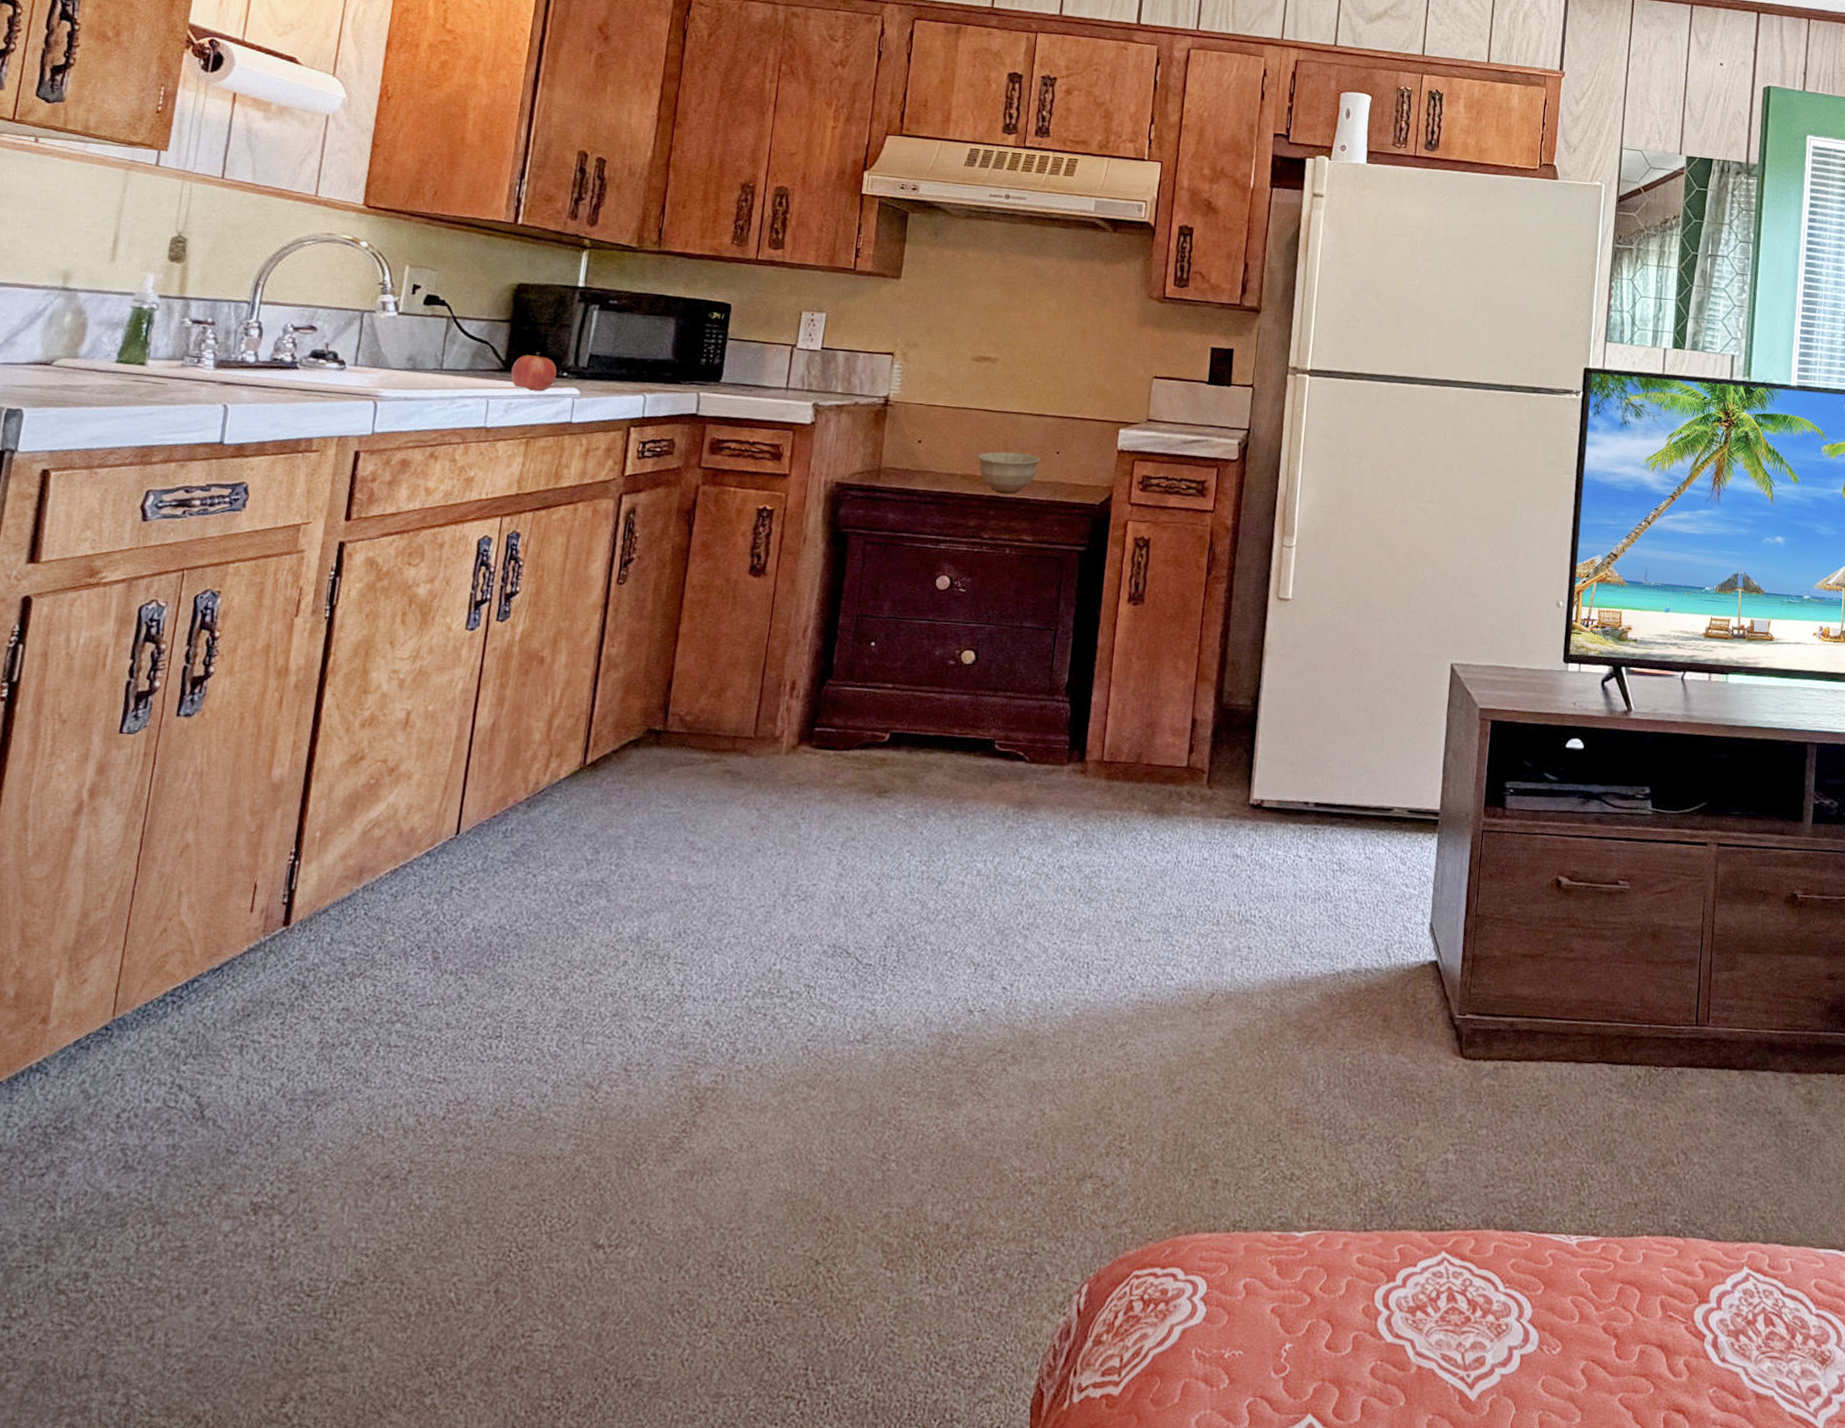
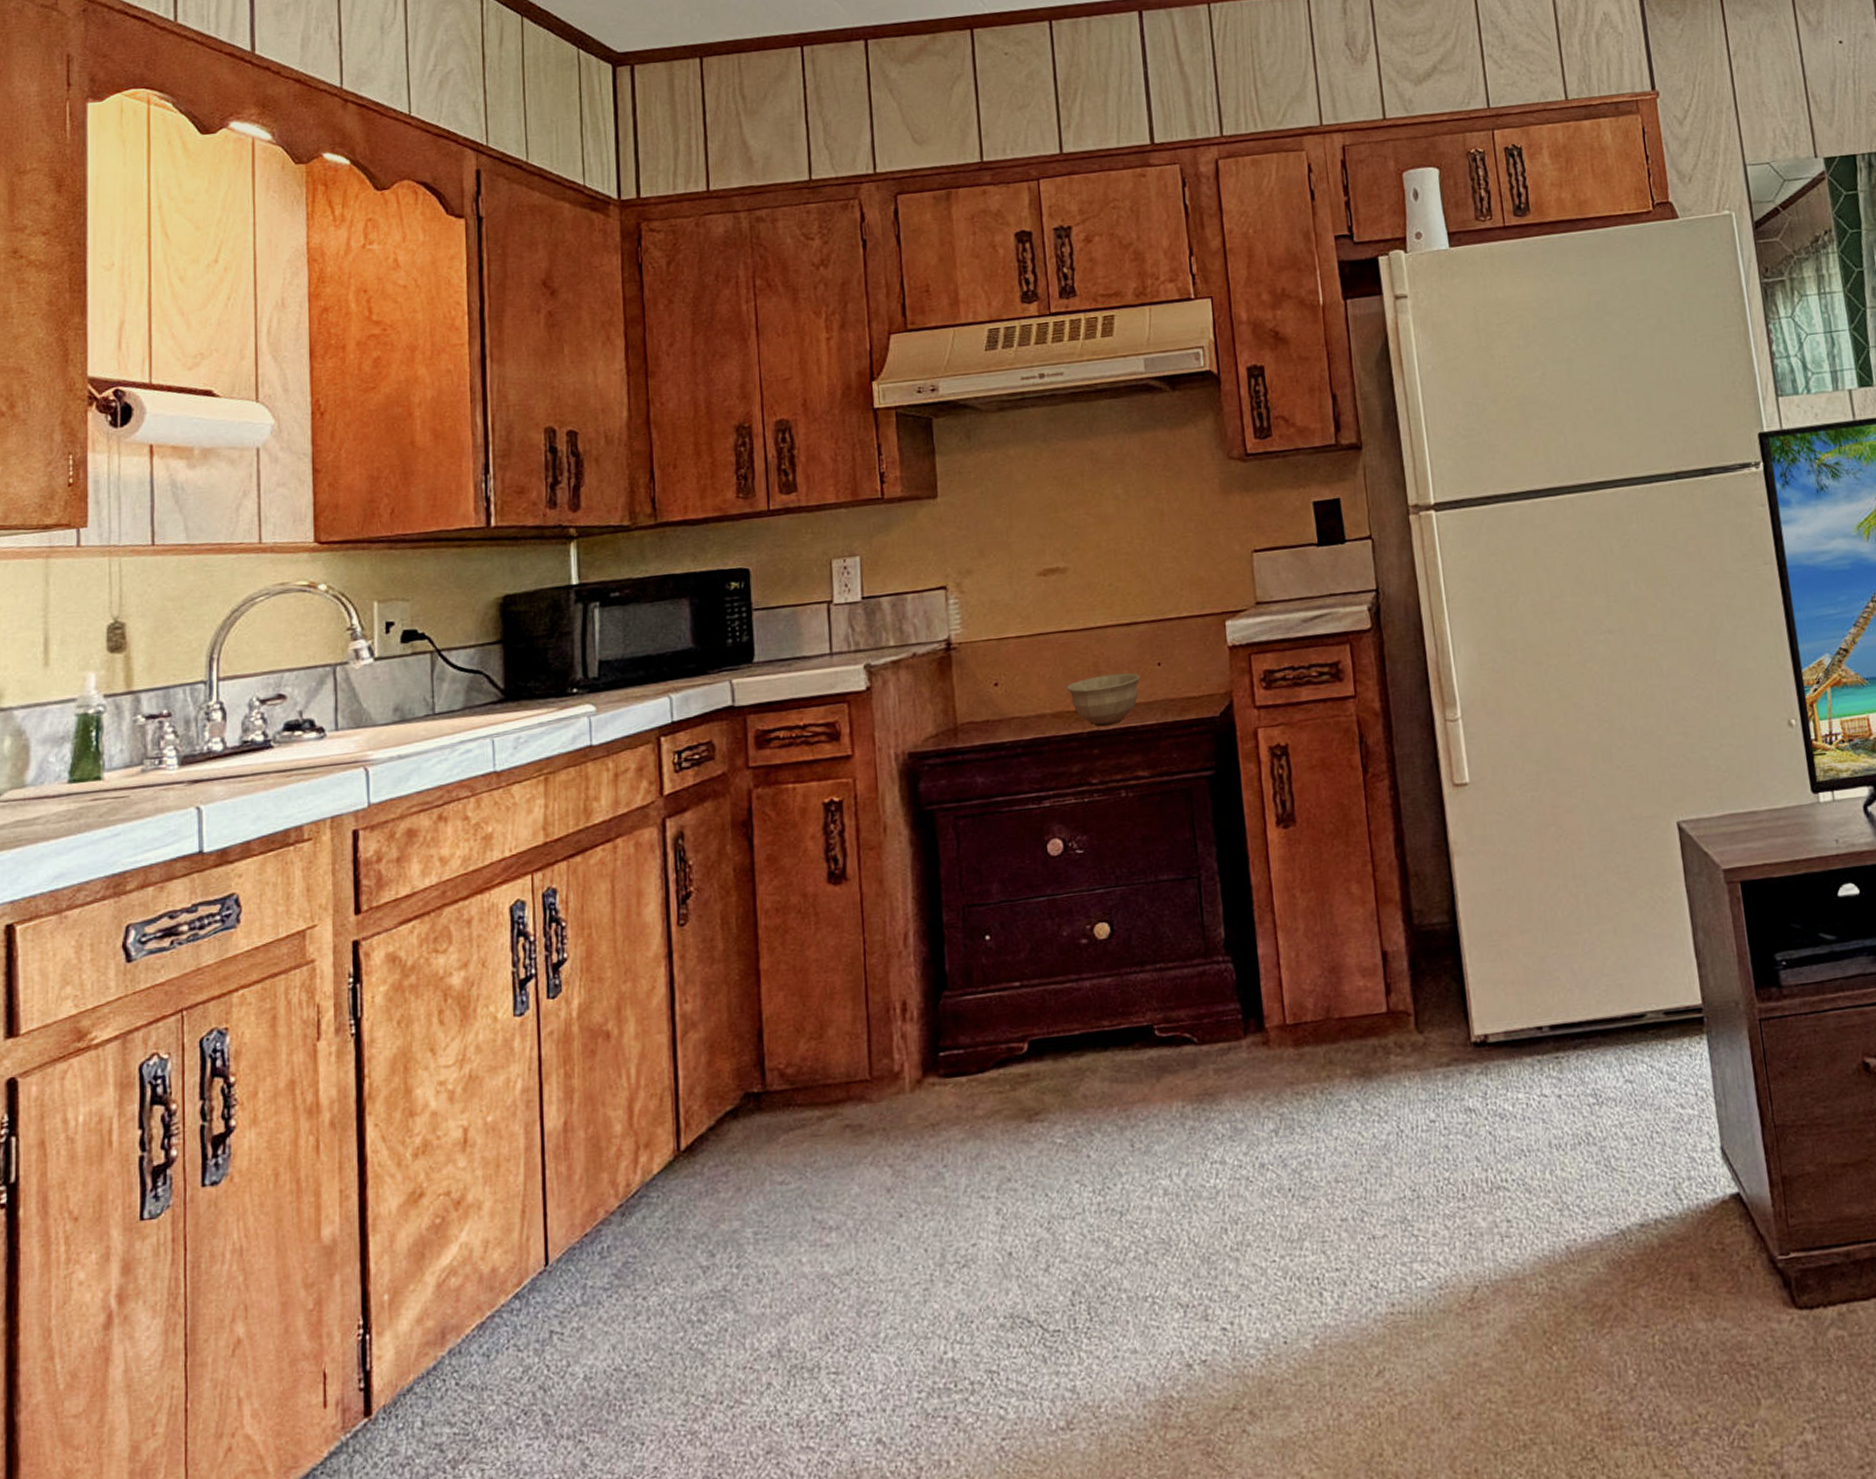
fruit: present [510,351,557,392] -> none [513,670,565,719]

